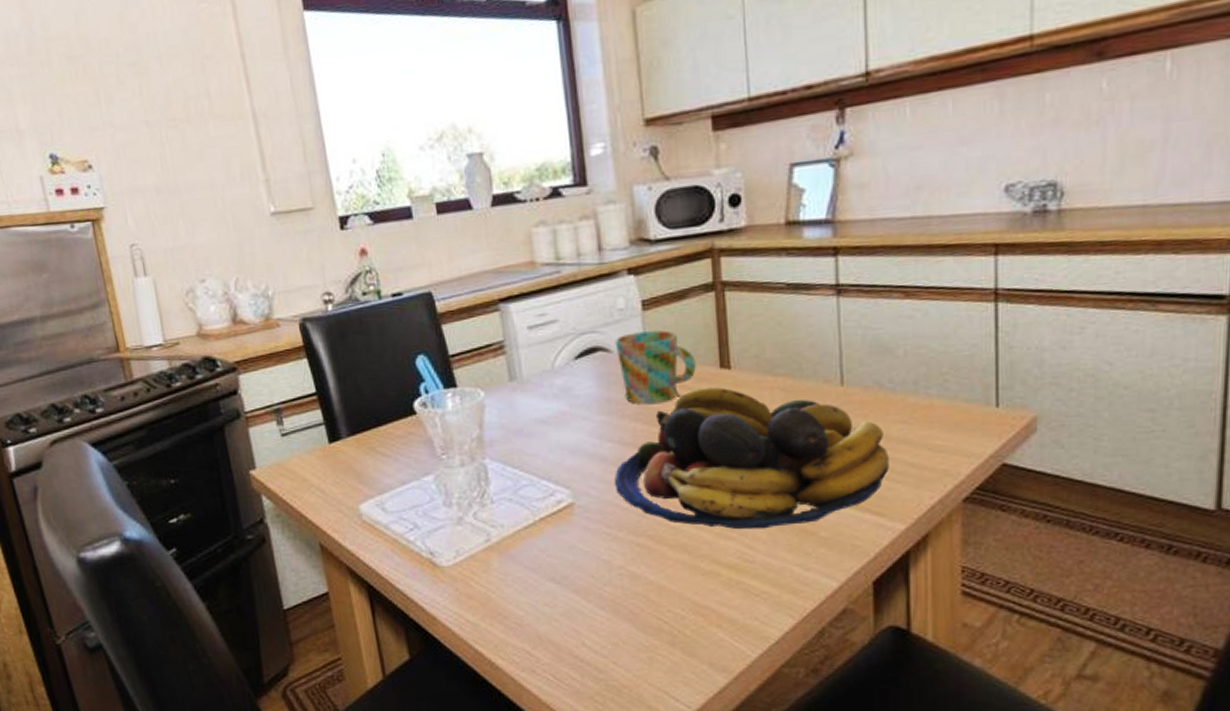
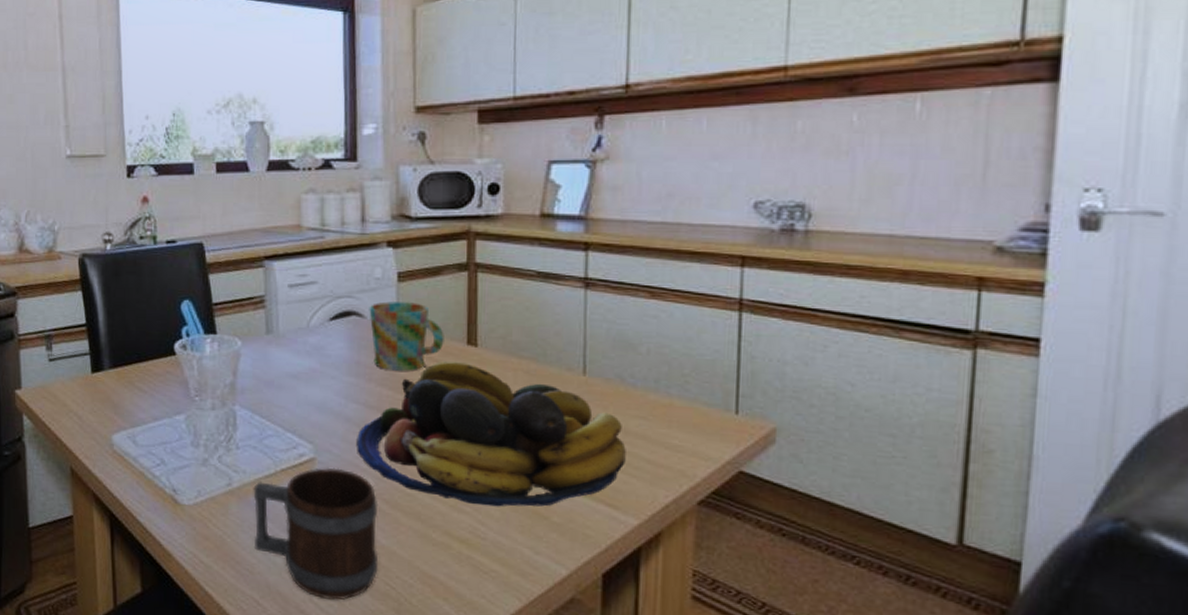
mug: none [513,510,649,643] -> present [253,467,379,601]

